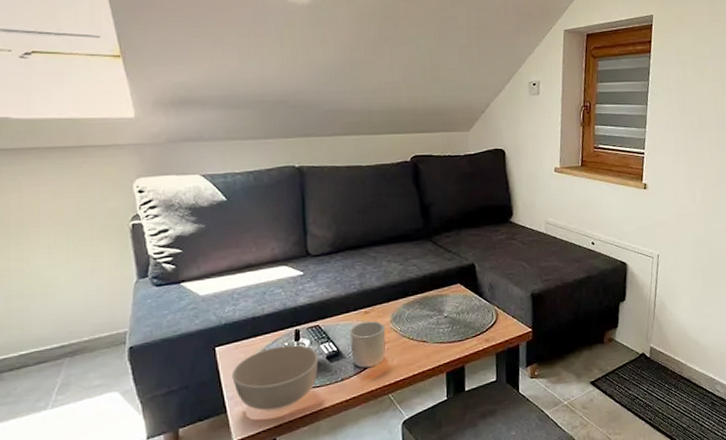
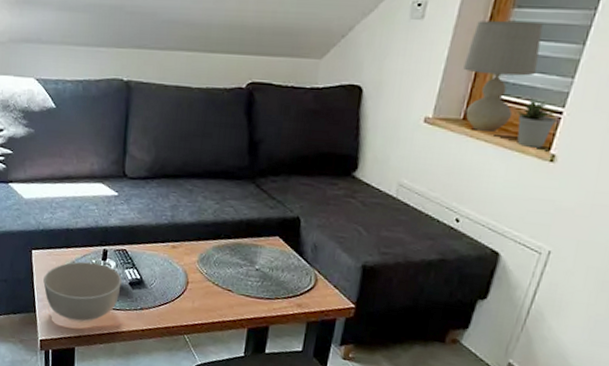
mug: present [349,321,386,369] -> none [153,256,191,304]
table lamp: none [573,92,621,174] -> present [463,21,543,133]
potted plant: none [615,145,641,181] -> present [516,98,556,149]

